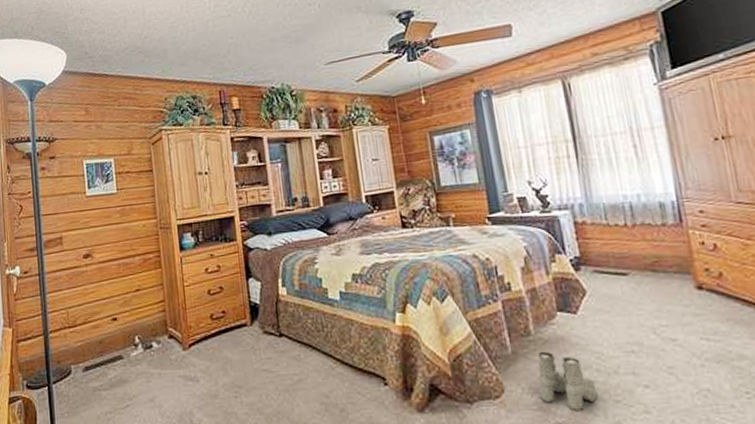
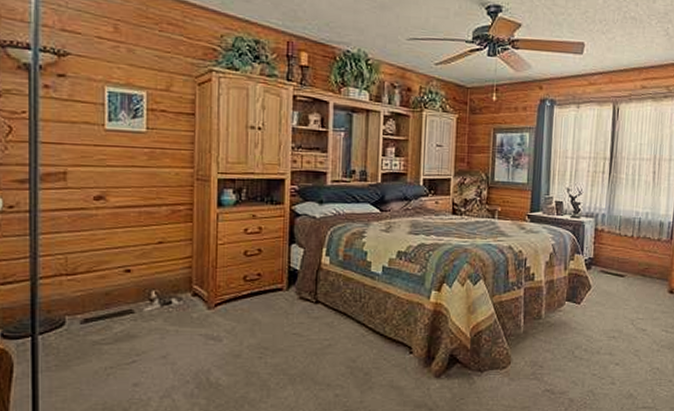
boots: present [537,351,598,412] -> none [538,332,582,382]

